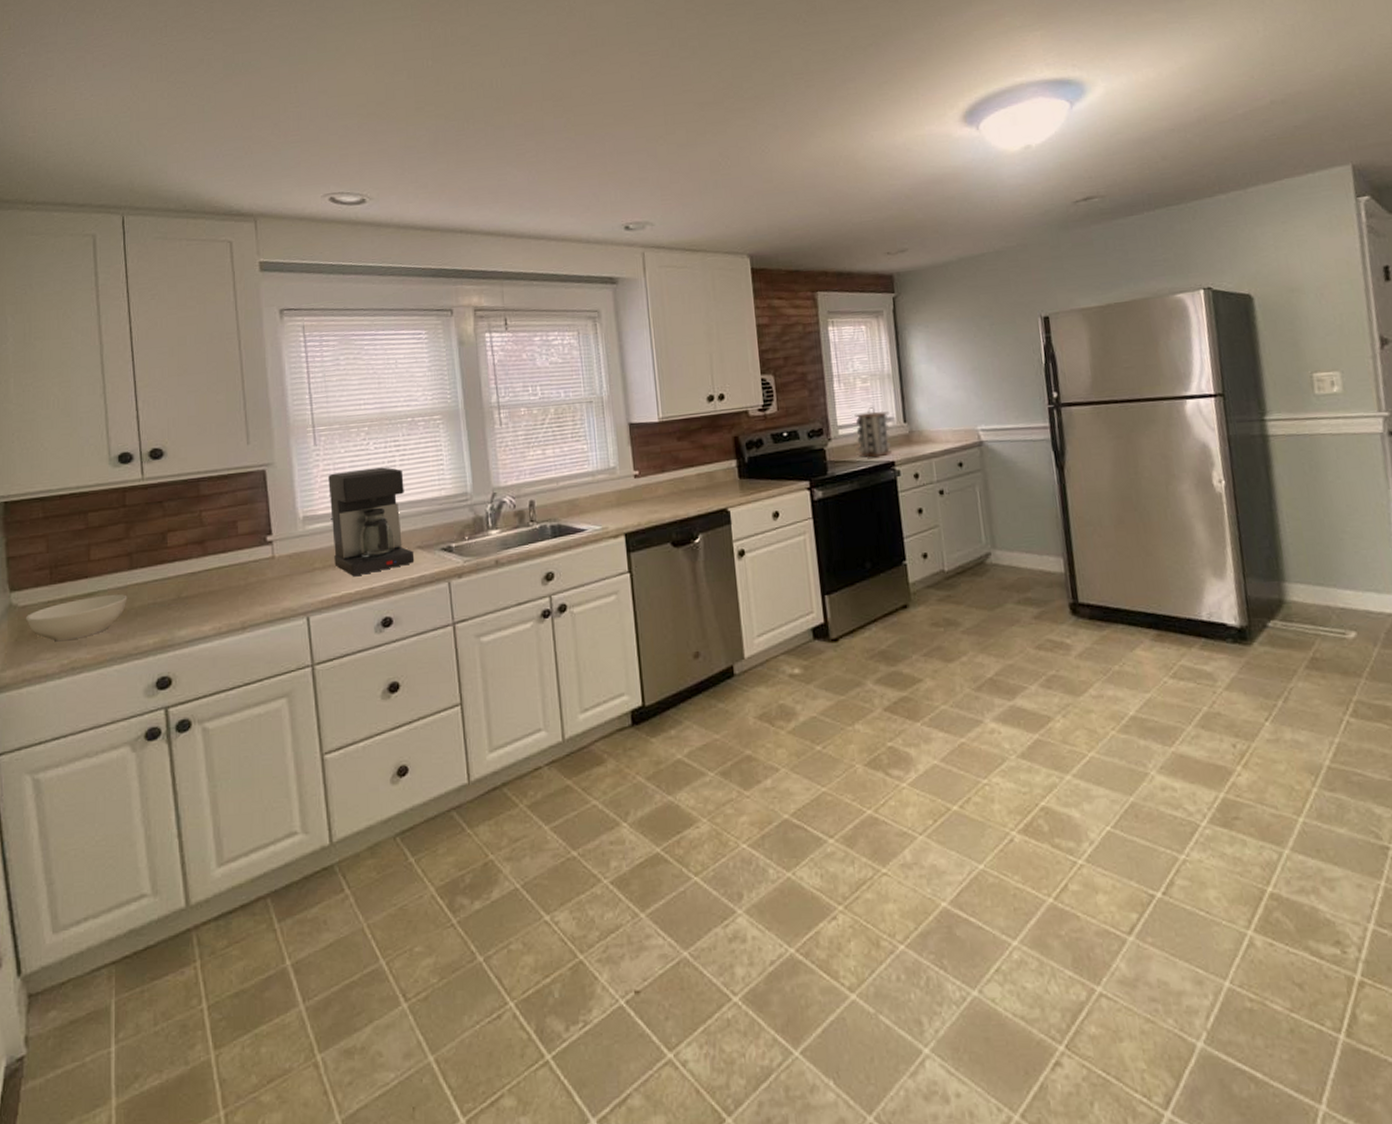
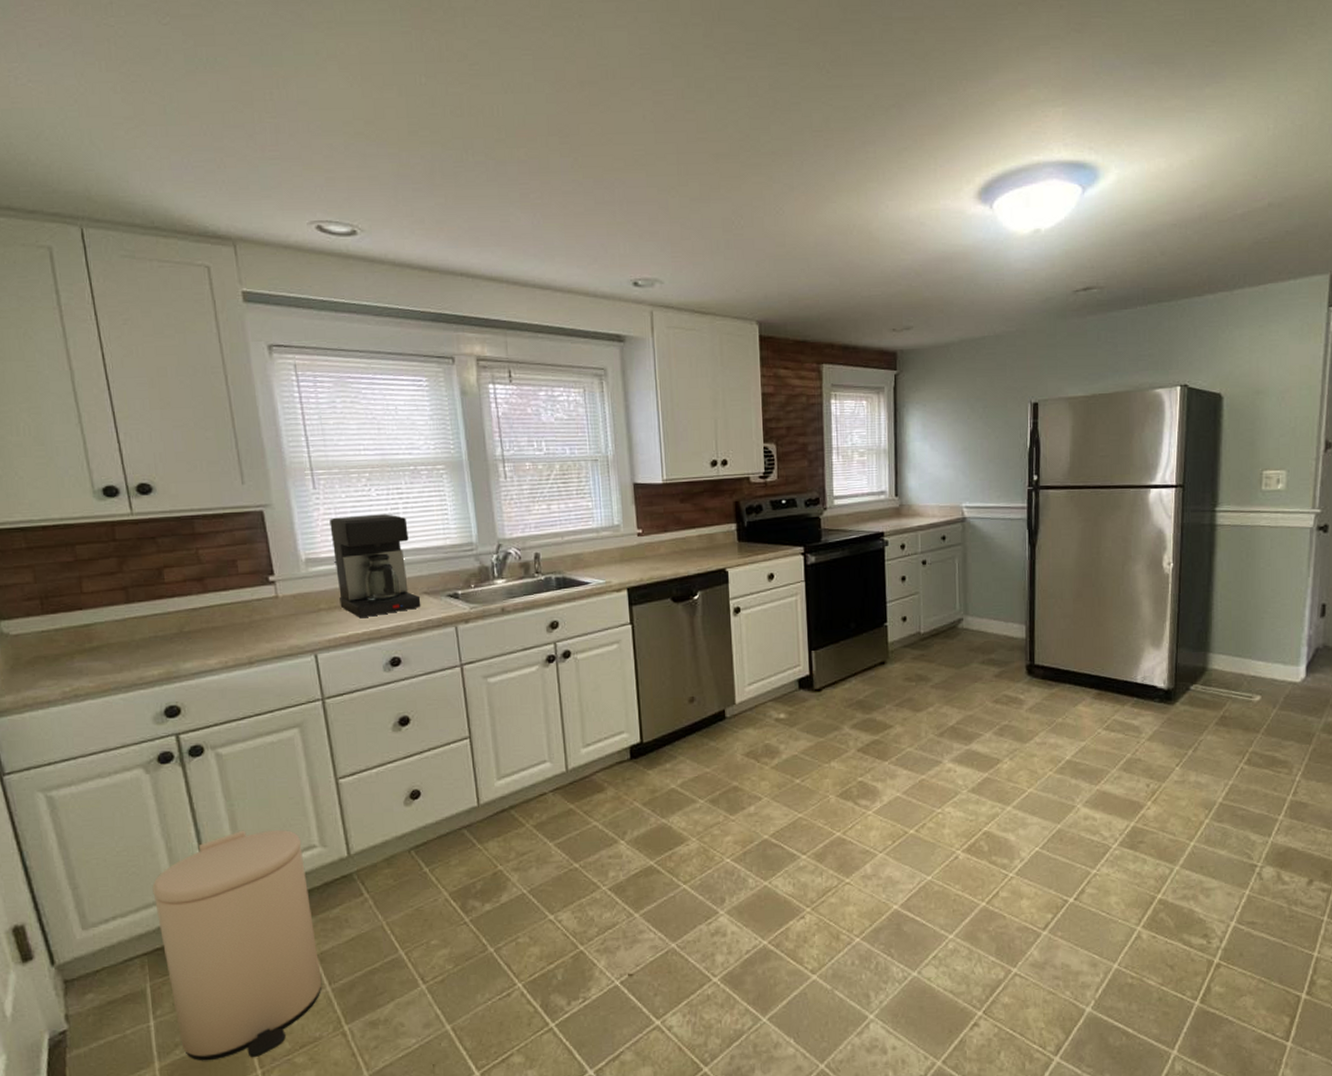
bowl: present [25,594,128,642] -> none [19,626,127,670]
pedal bin: none [127,813,296,1098] -> present [152,829,322,1061]
spice rack: present [854,406,893,458] -> none [850,479,883,528]

